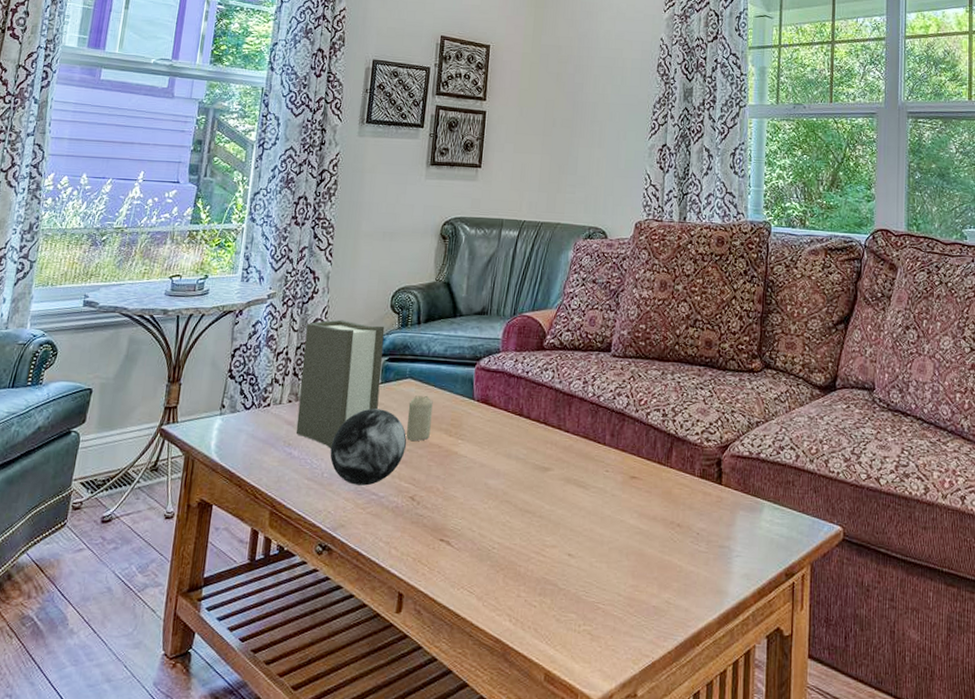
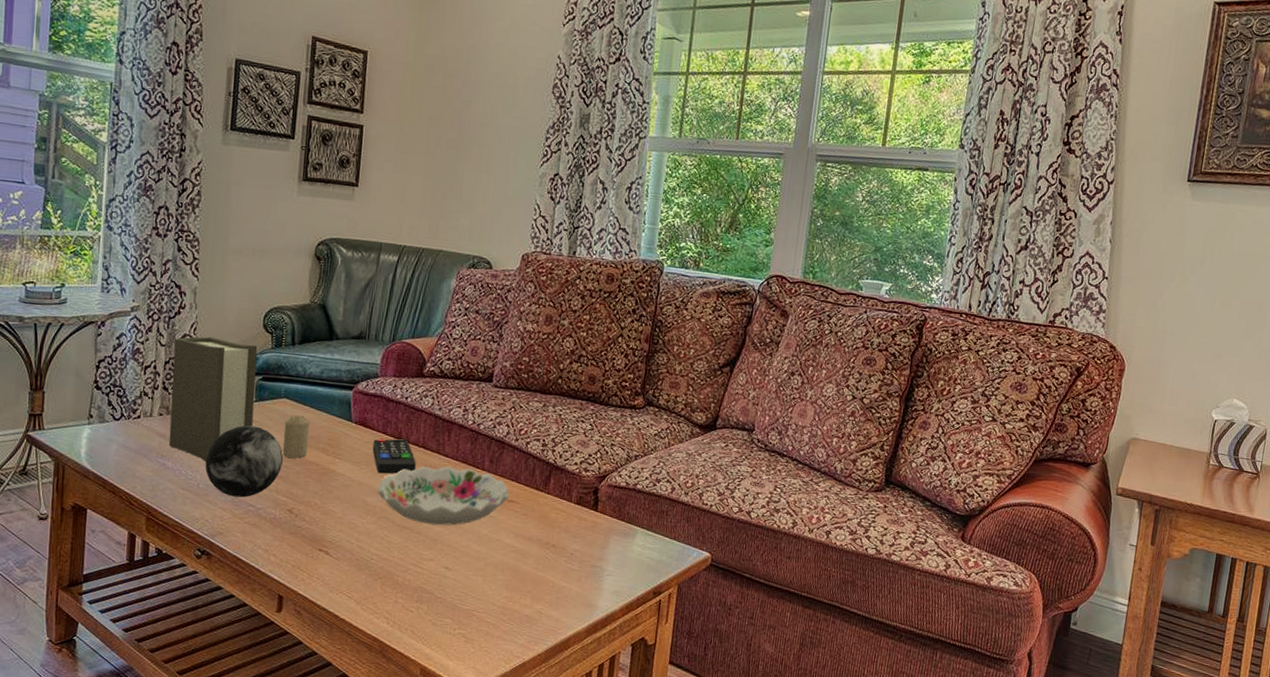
remote control: none [494,415,537,454] -> present [372,438,416,474]
decorative bowl: none [499,442,631,508] -> present [377,465,509,526]

